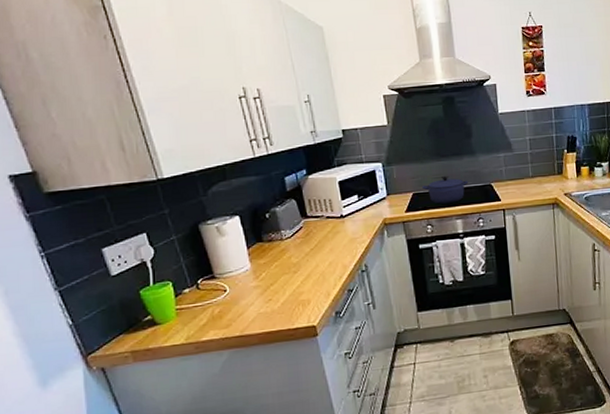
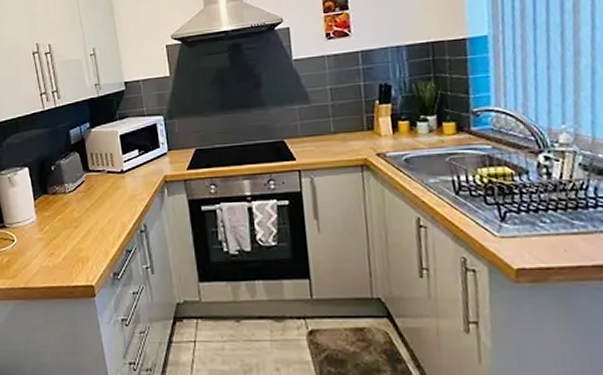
cooking pot: present [421,175,468,205] -> none [205,130,257,163]

